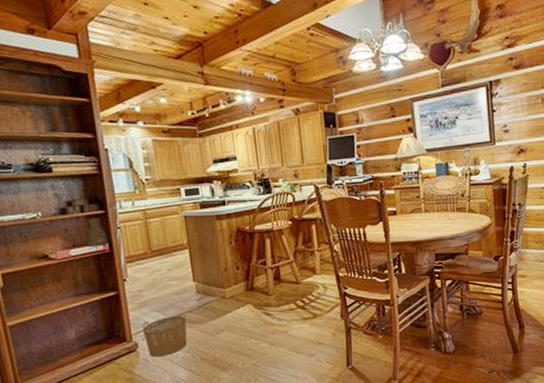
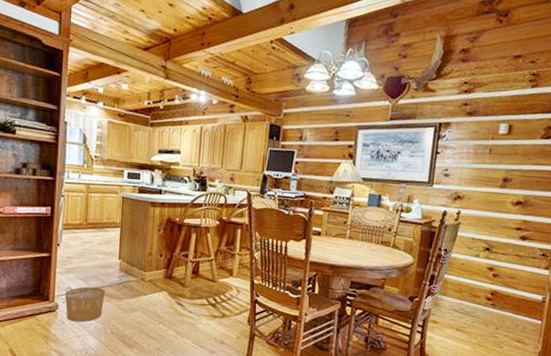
decorative vase: present [85,217,109,247] -> none [31,182,52,210]

